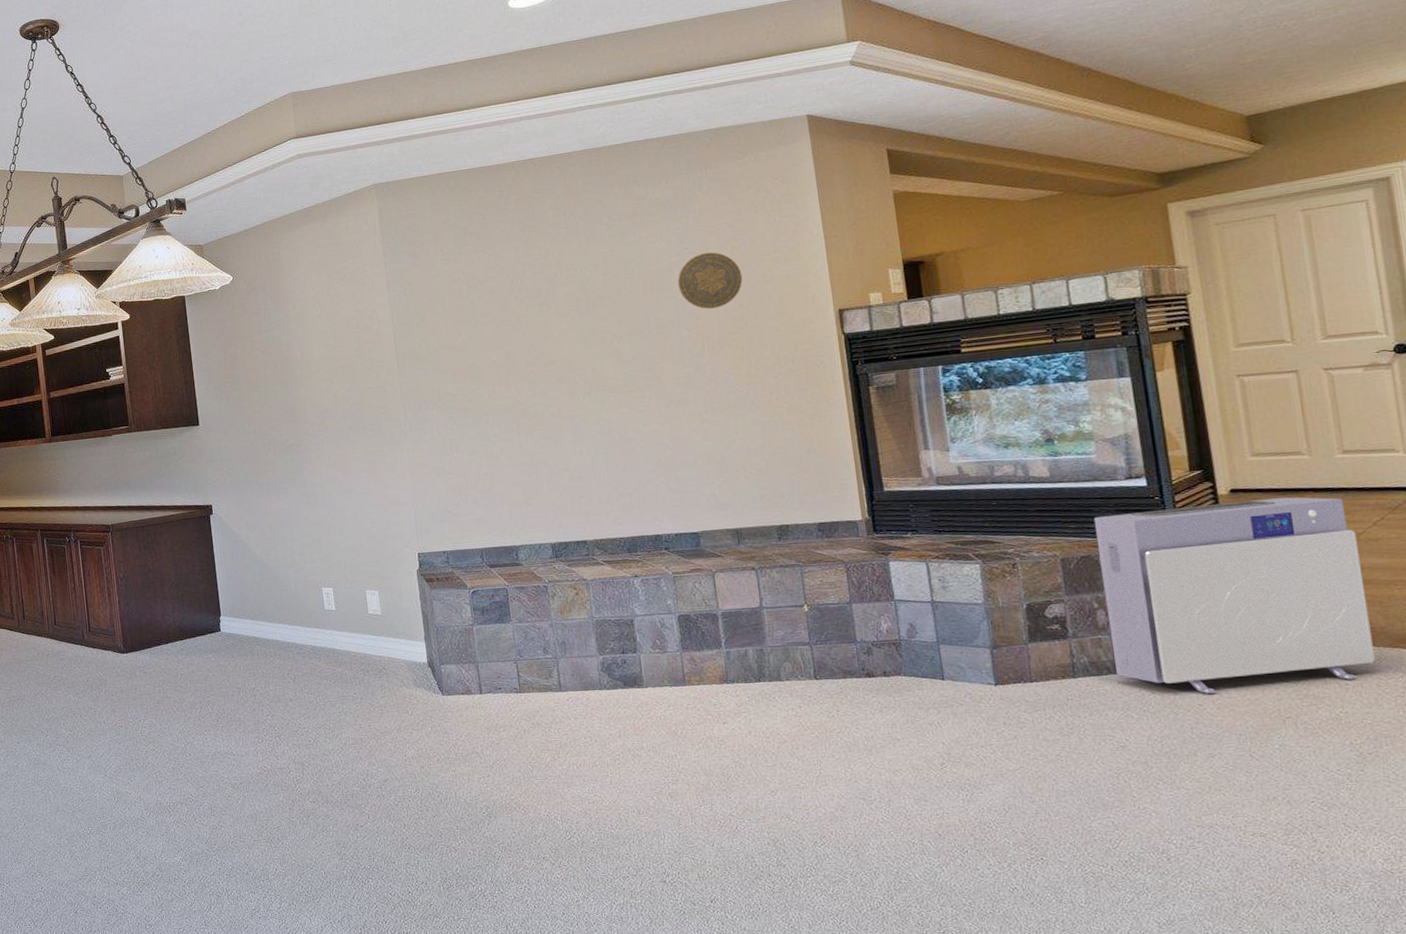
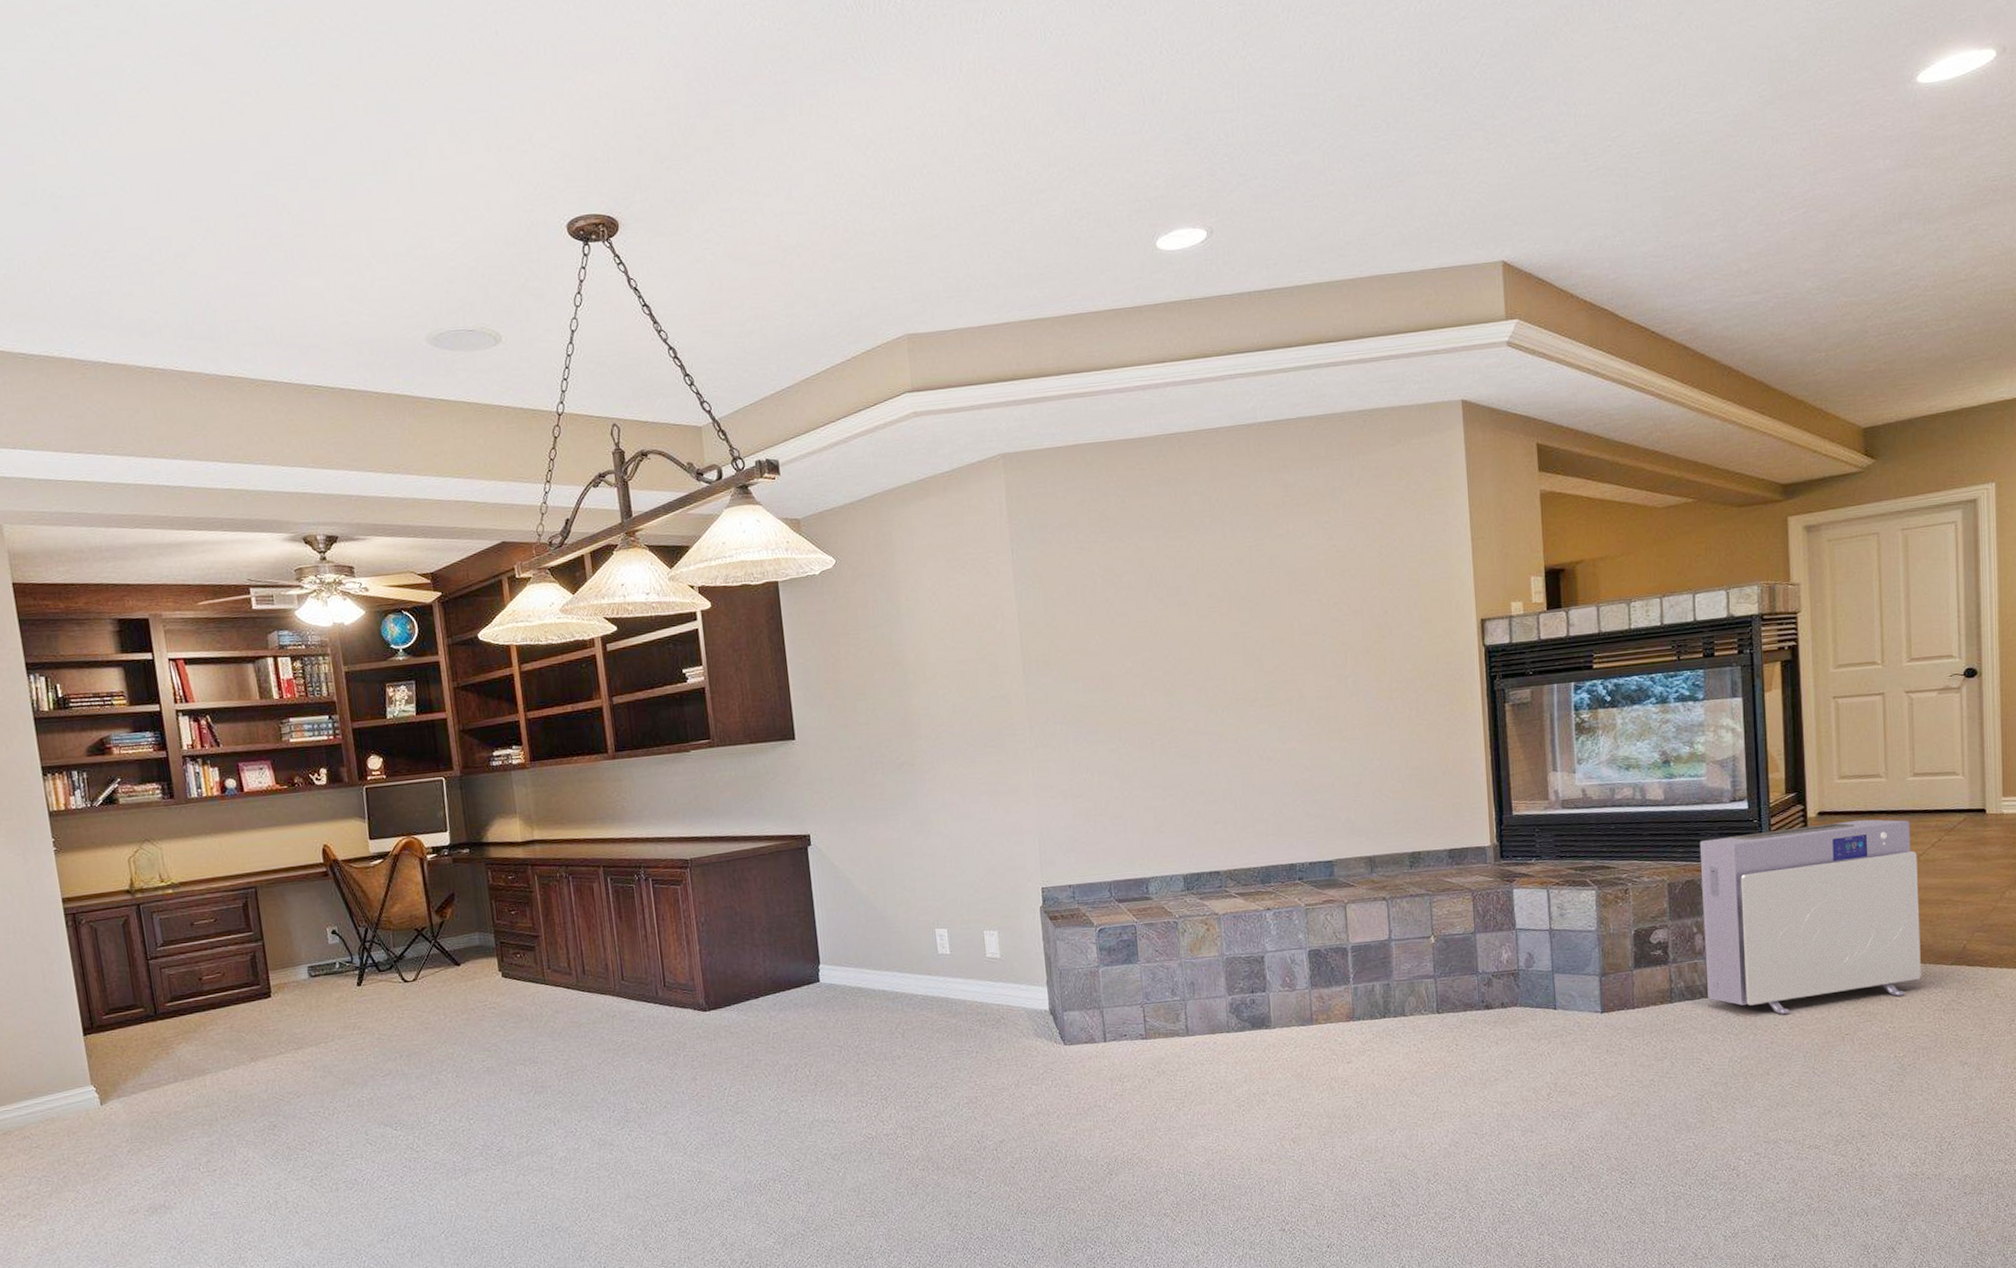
decorative plate: present [677,252,743,309] -> none [1323,551,1389,615]

